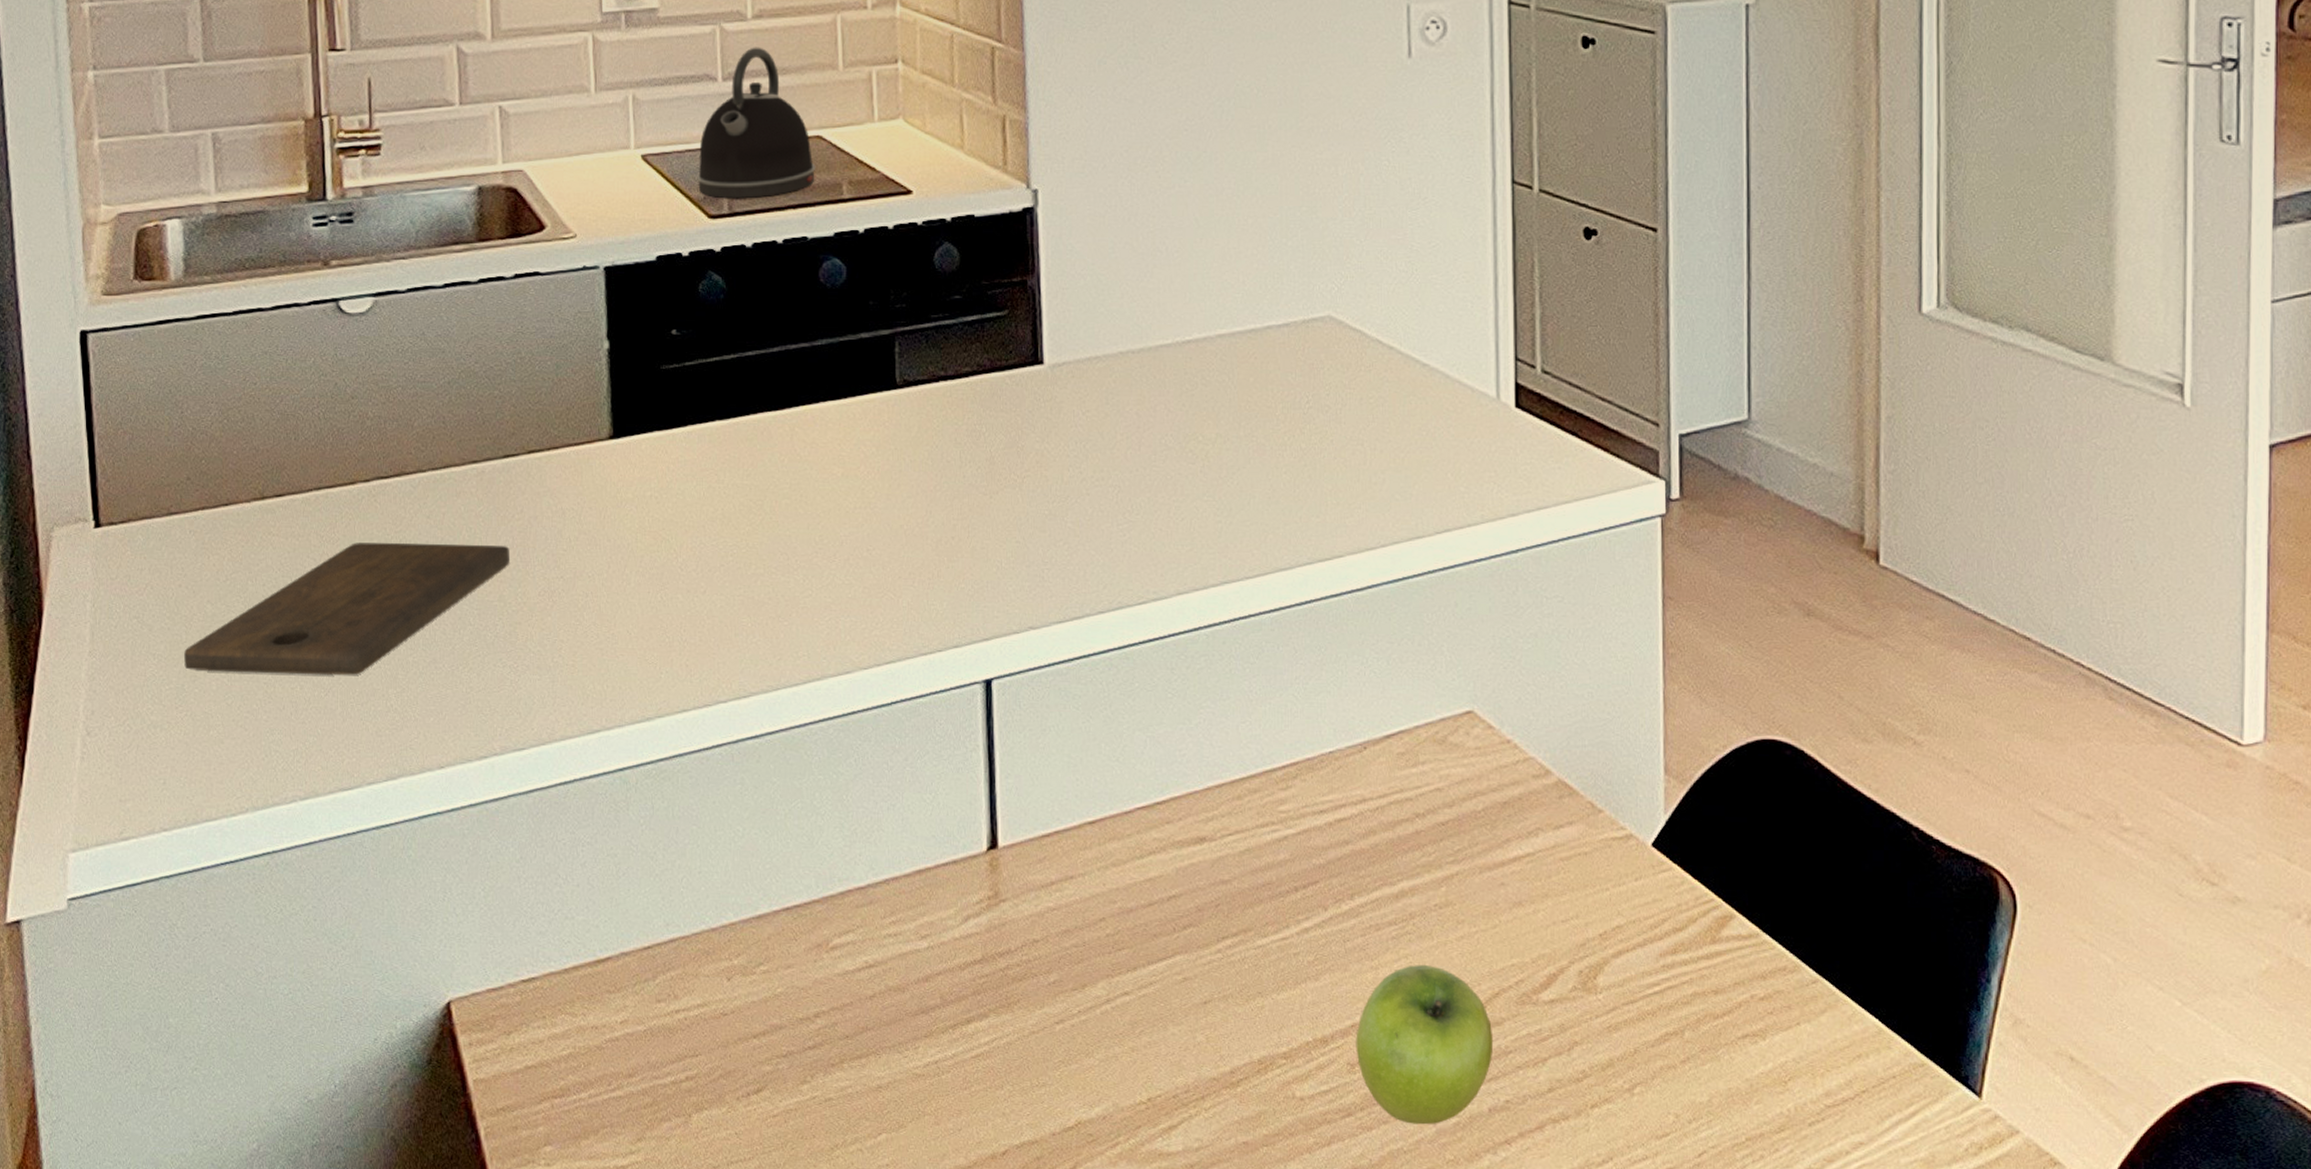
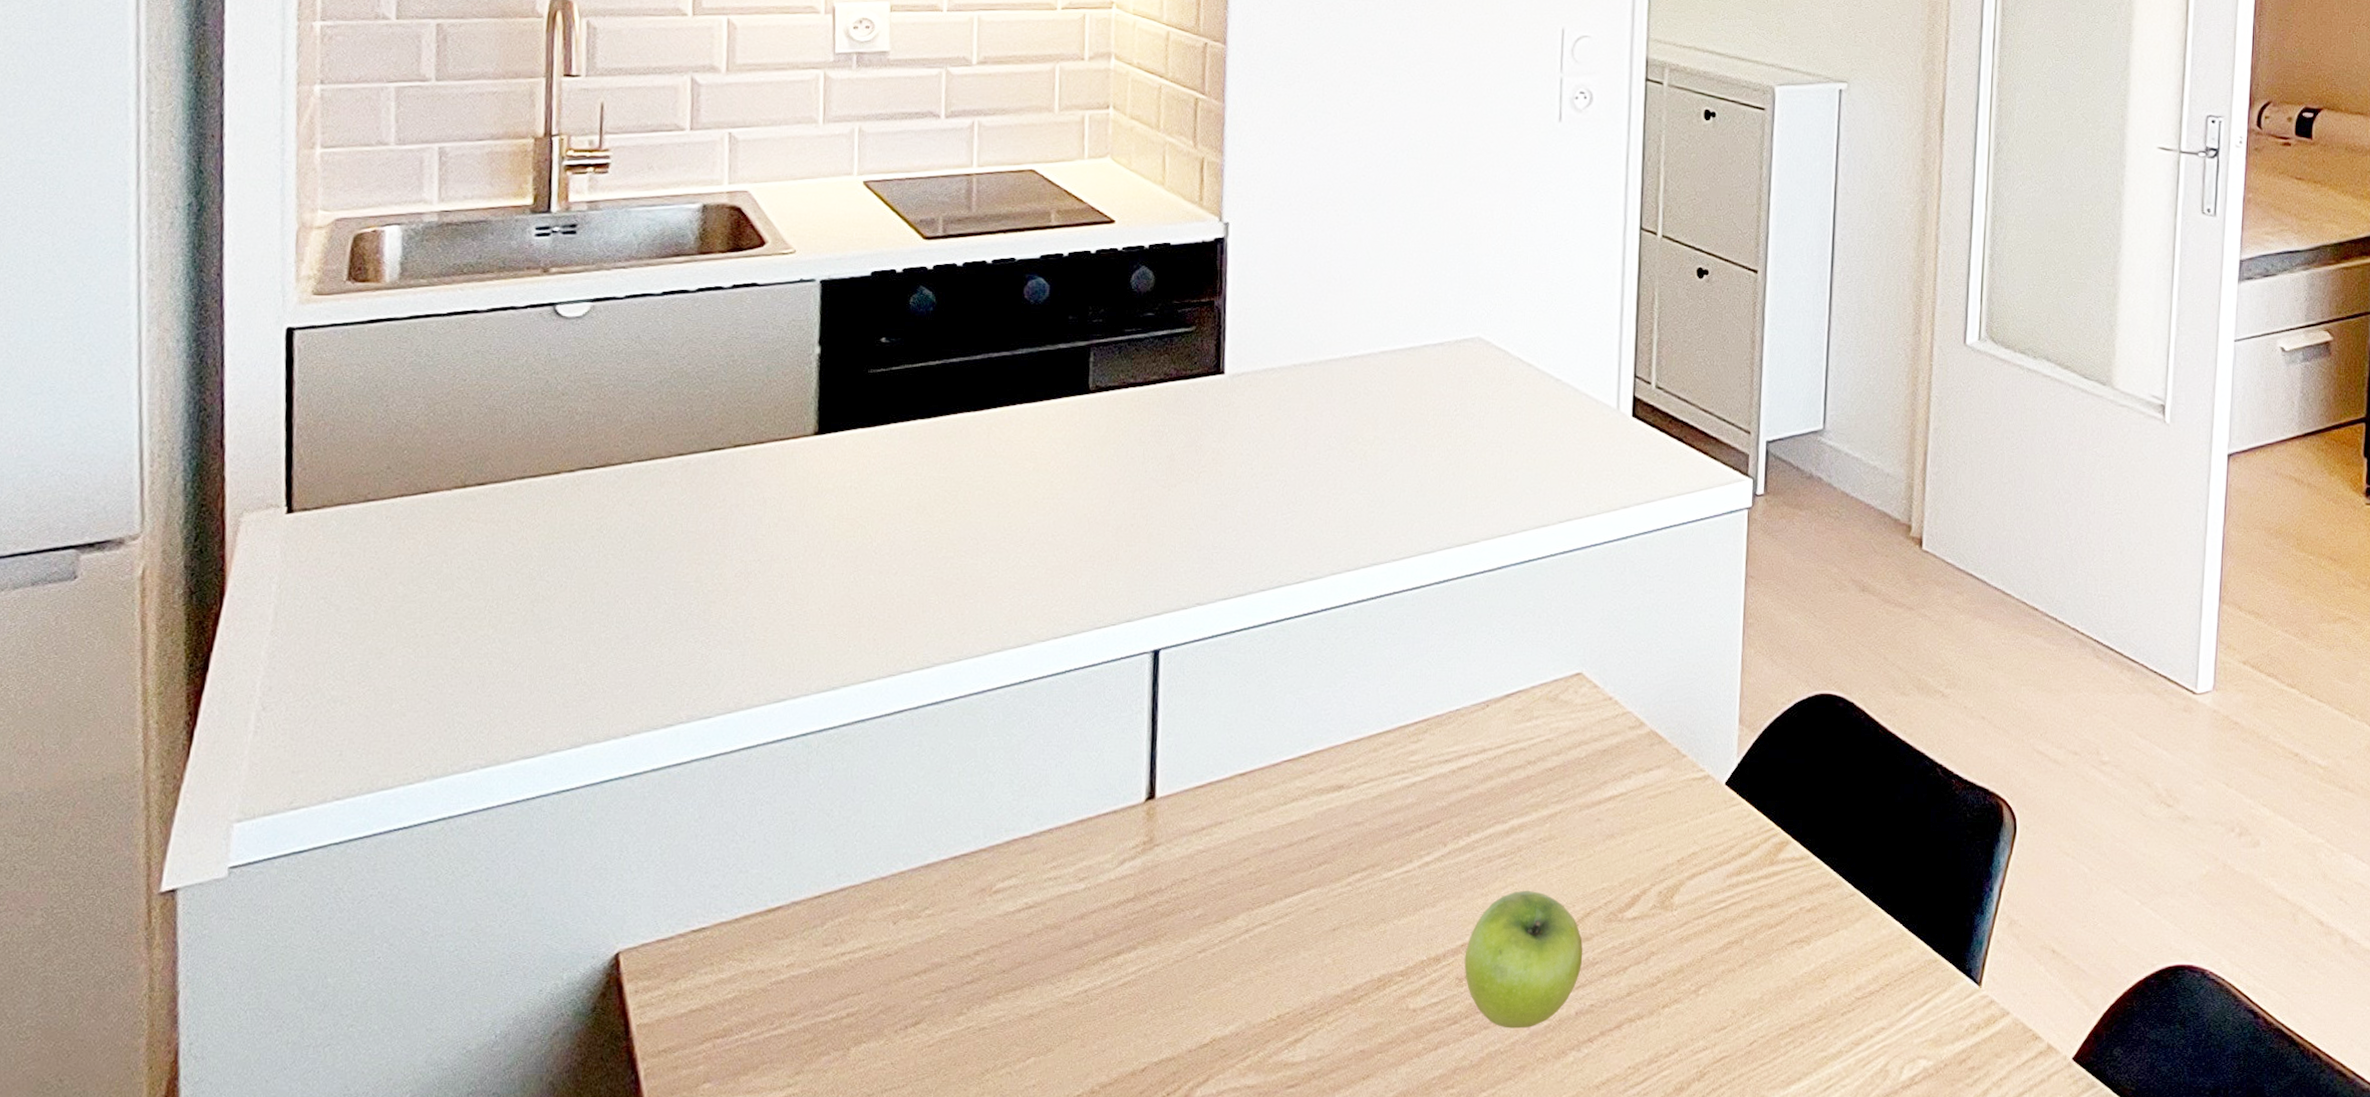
cutting board: present [184,542,509,675] -> none [370,528,709,651]
kettle: present [697,47,816,198] -> none [915,89,1028,222]

